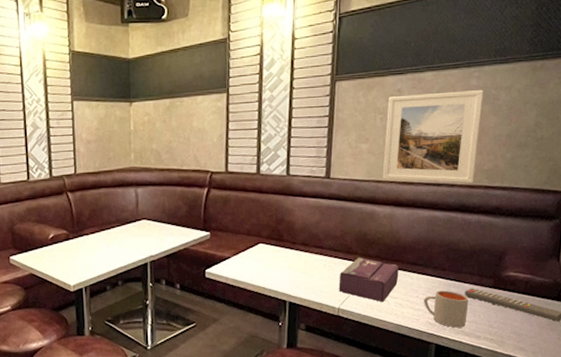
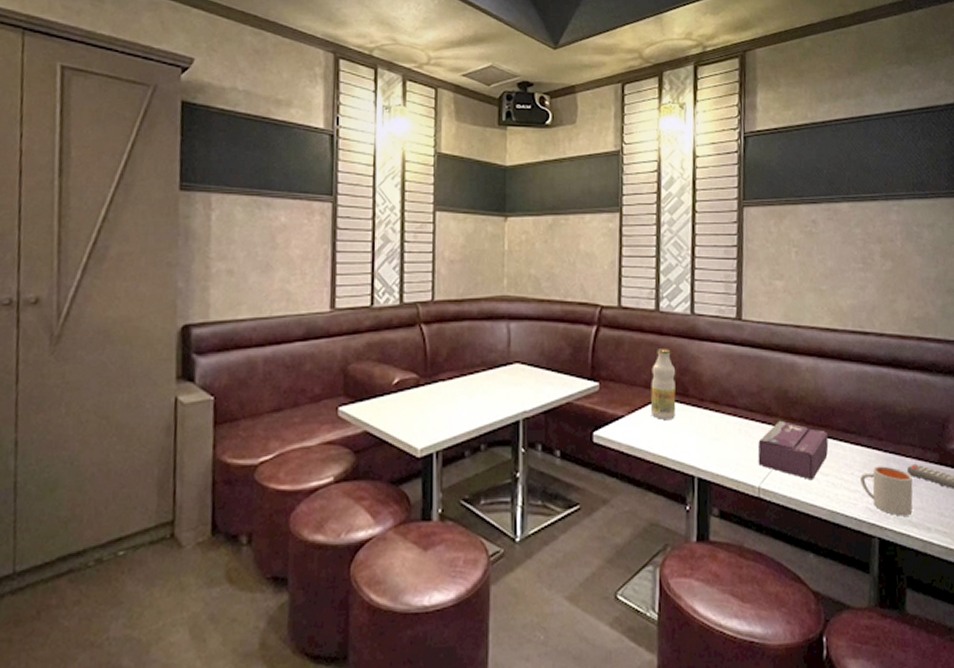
beverage bottle: none [251,204,273,259] -> present [650,349,676,419]
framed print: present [382,90,484,184] -> none [801,226,906,334]

